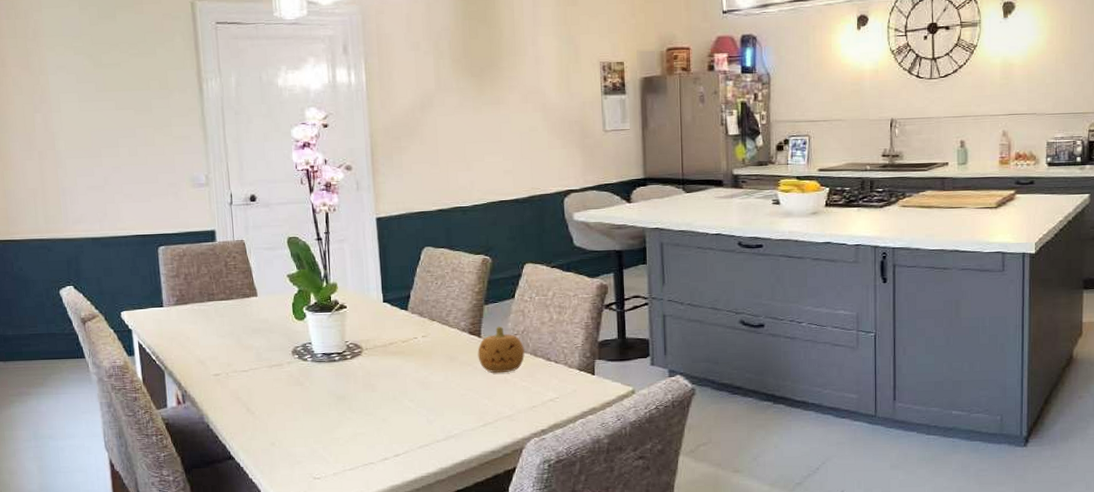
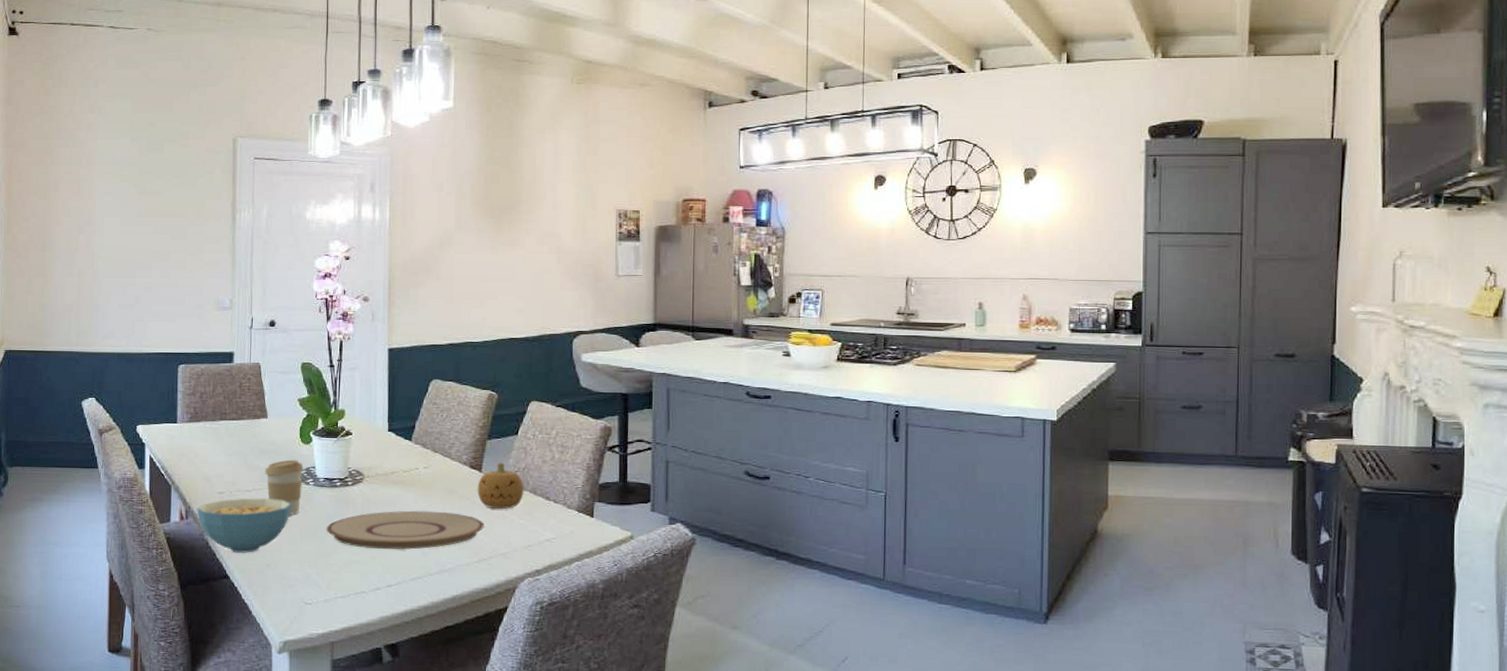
cereal bowl: none [193,376,291,434] -> present [197,497,292,554]
coffee cup: none [260,336,301,392] -> present [265,459,303,515]
plate: none [328,379,487,420] -> present [326,510,484,550]

